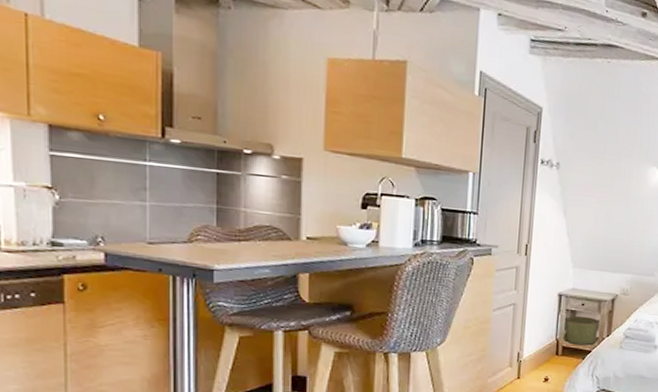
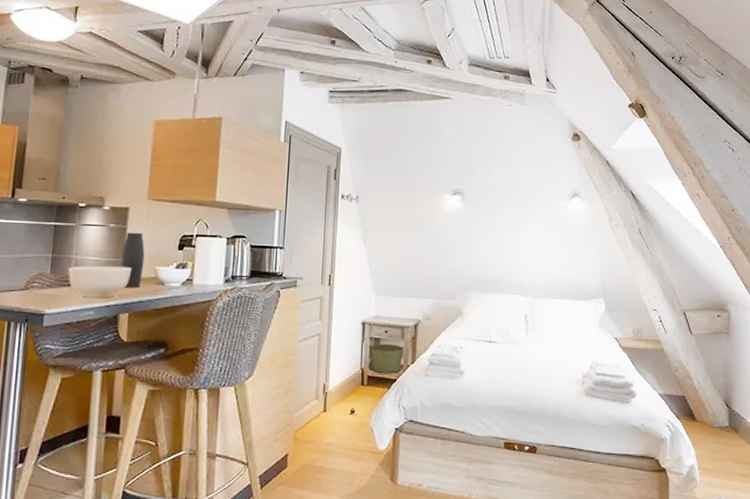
bowl: none [237,220,310,256] -> present [67,265,132,298]
vase: none [297,185,324,248] -> present [121,232,145,288]

